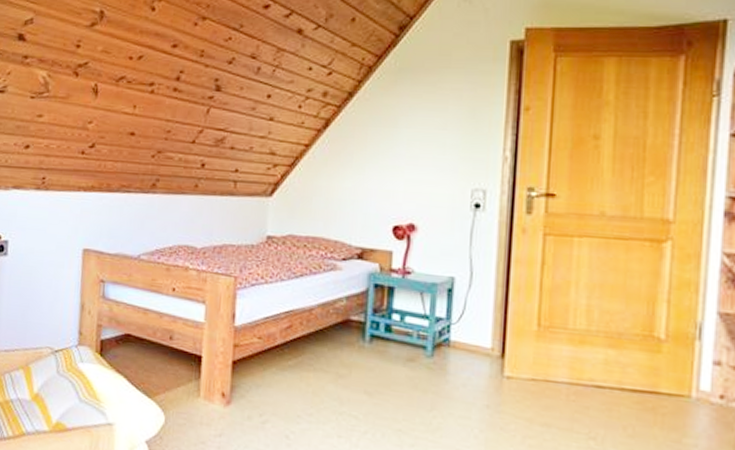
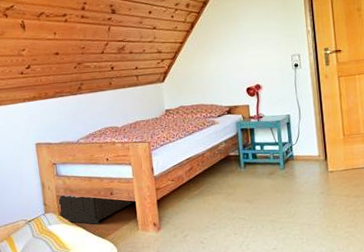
storage bin: none [98,326,200,377] -> present [59,195,134,225]

